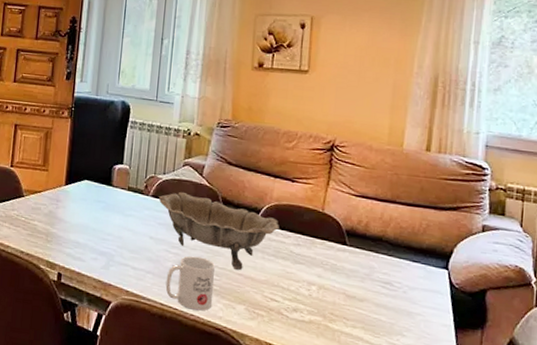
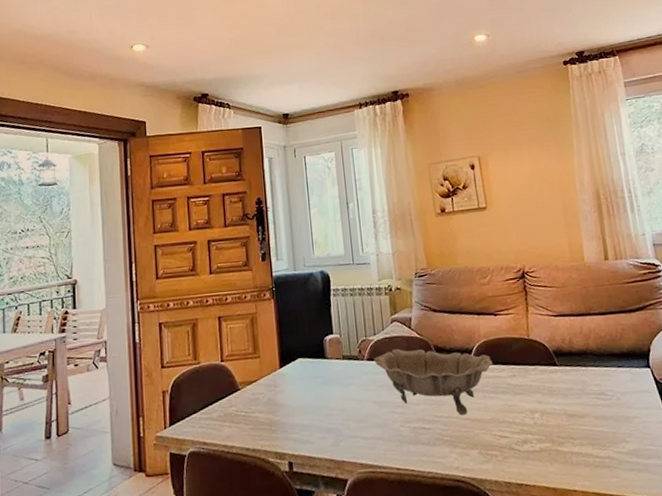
mug: present [165,256,215,311] -> none [397,410,446,467]

